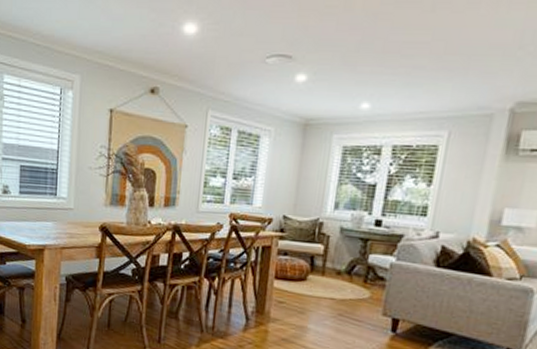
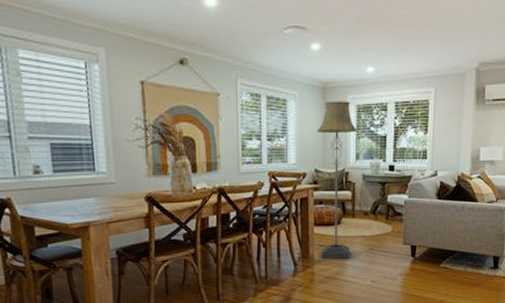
floor lamp: none [278,140,340,322] -> present [317,101,357,259]

